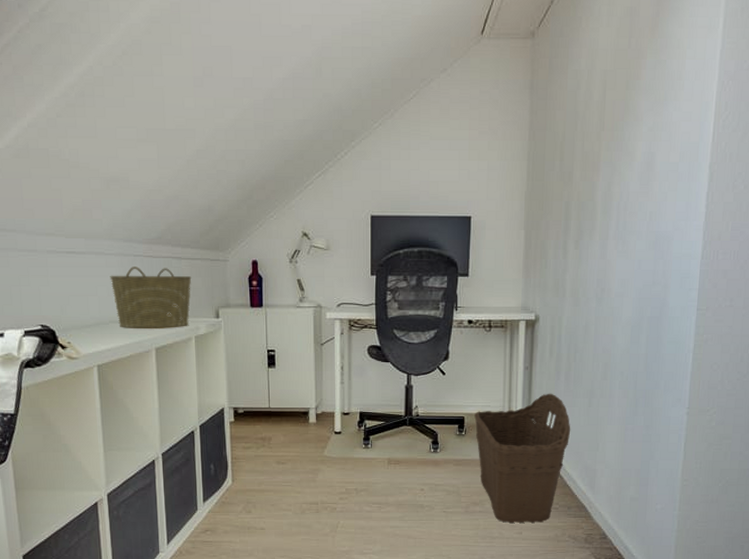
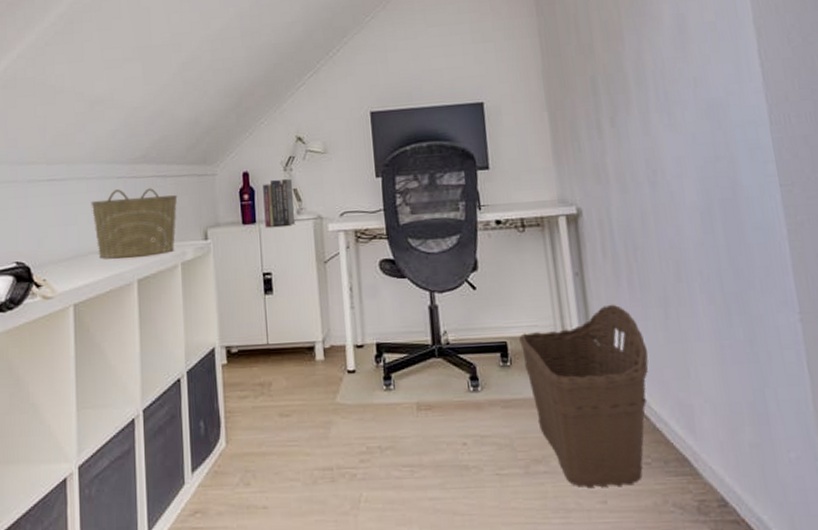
books: none [270,269,298,311] -> present [263,178,296,227]

